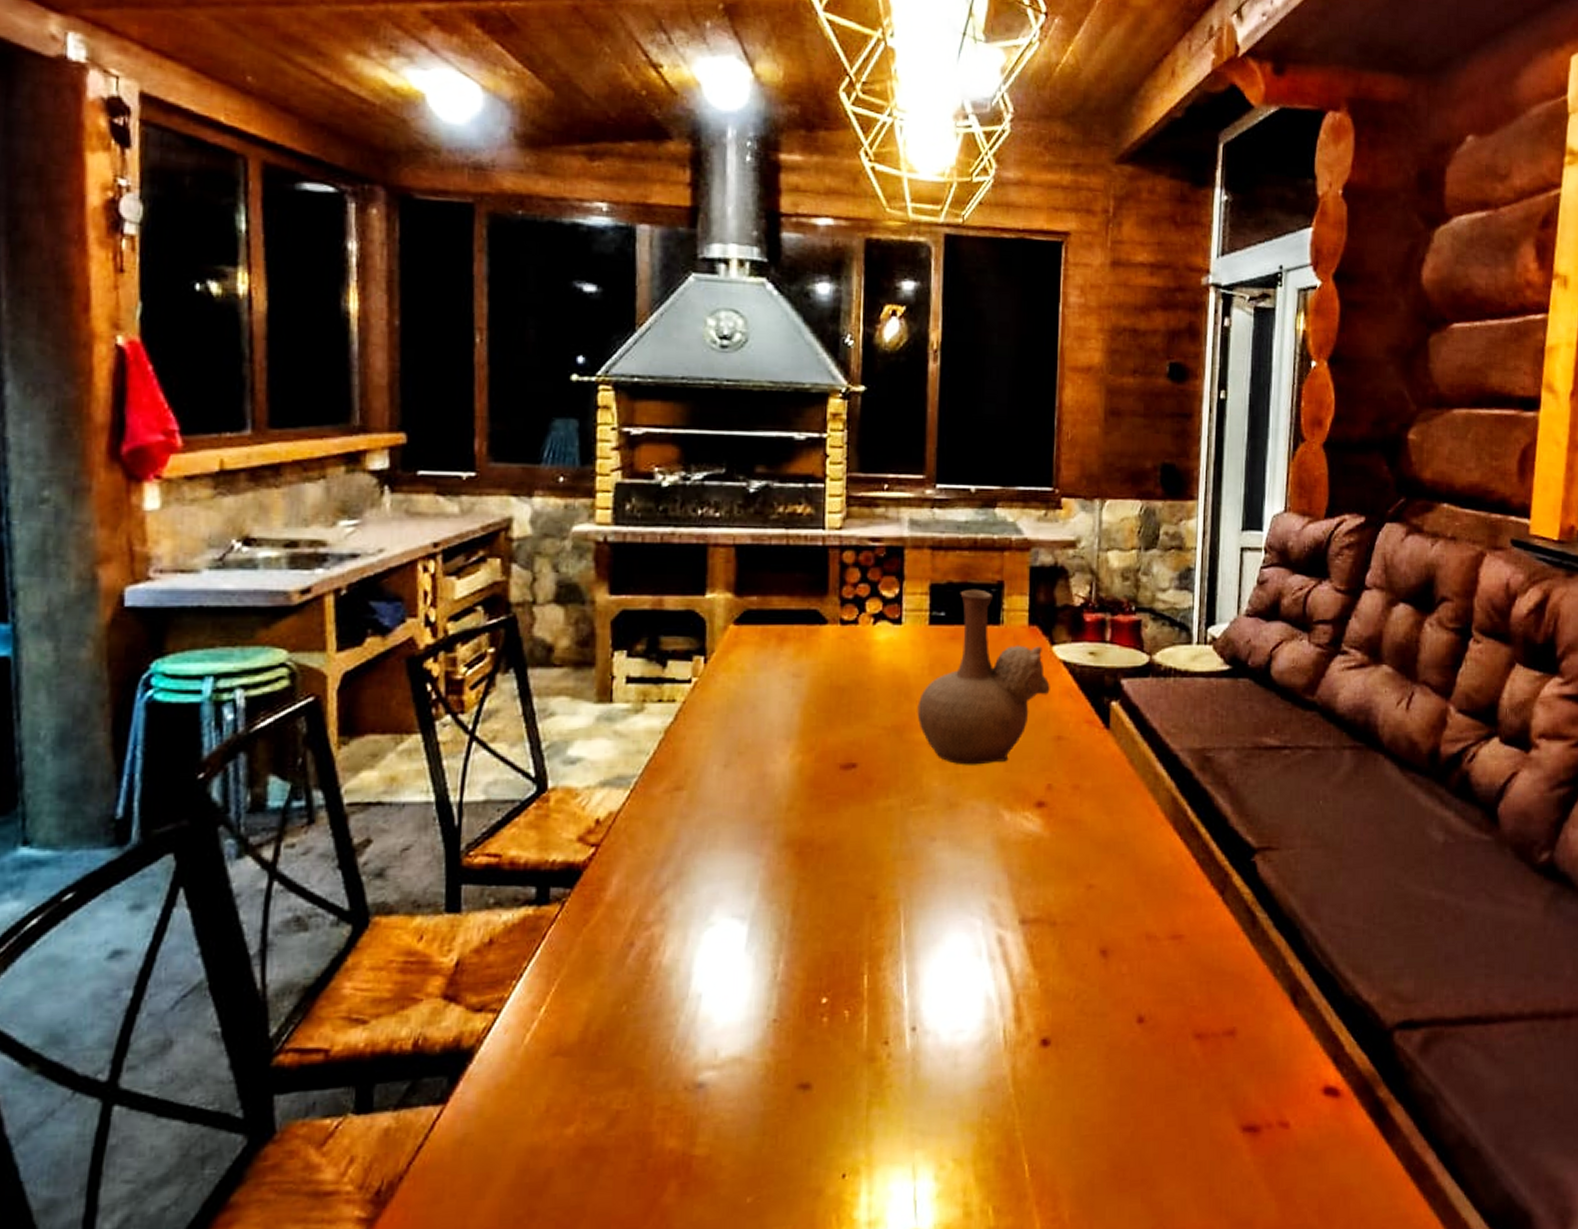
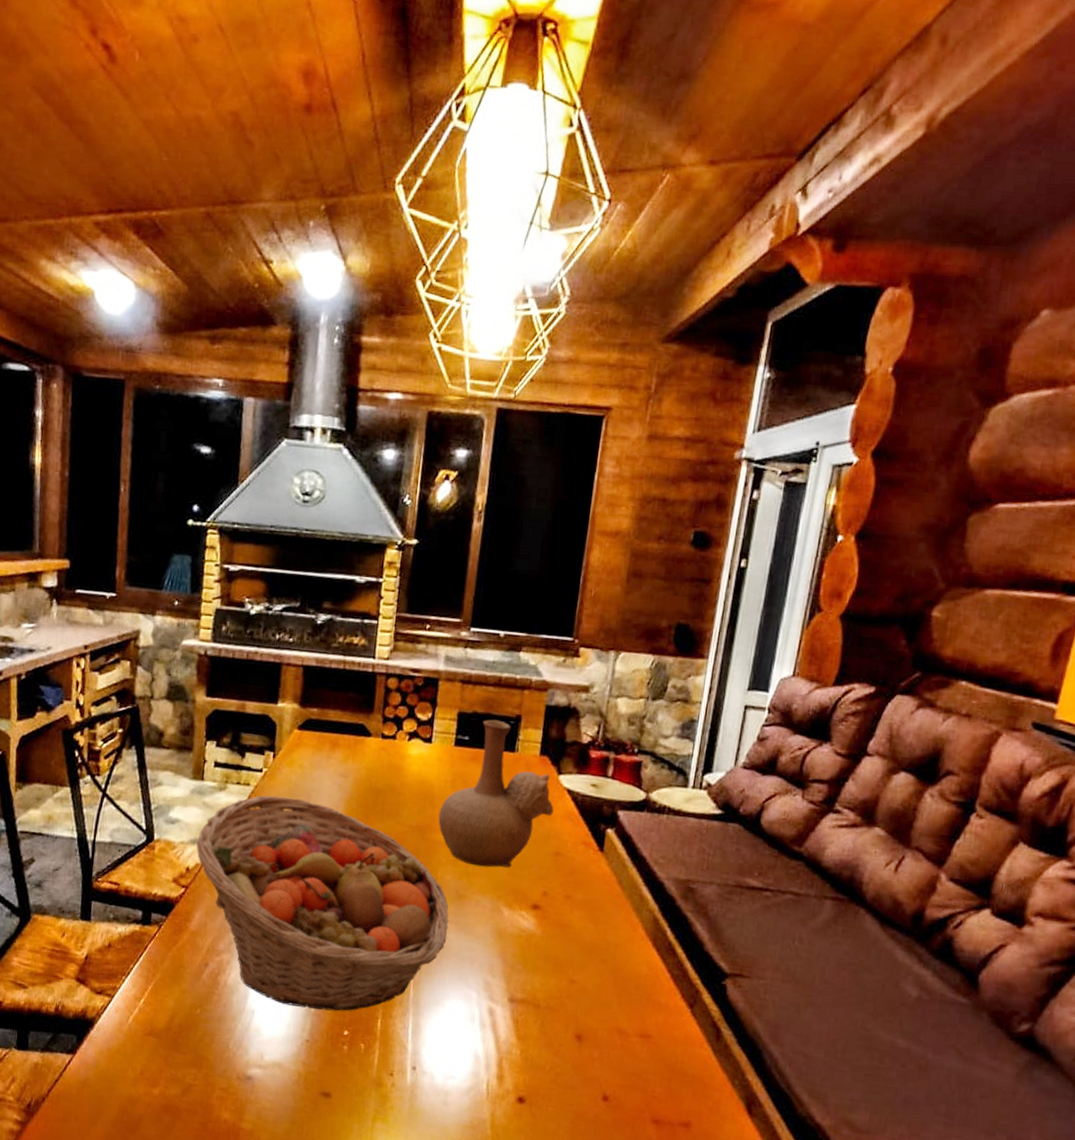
fruit basket: none [608,711,941,979] -> present [196,795,449,1011]

